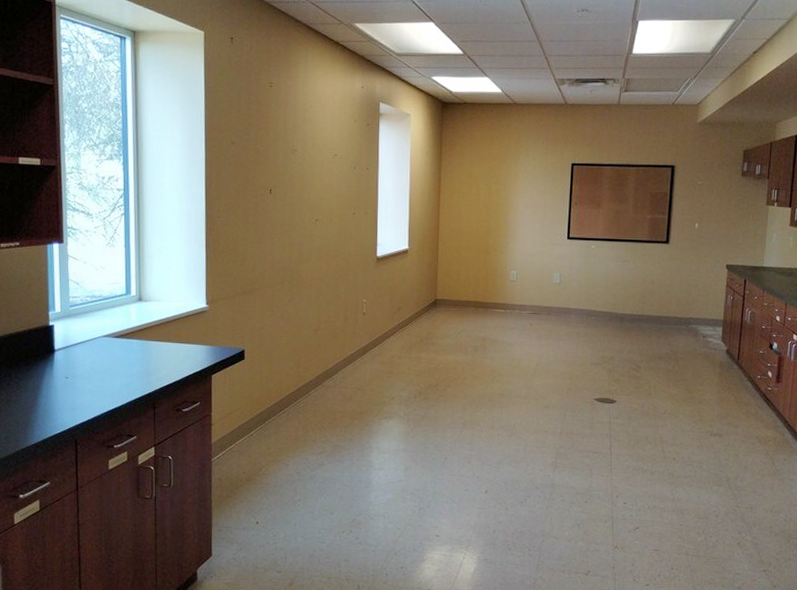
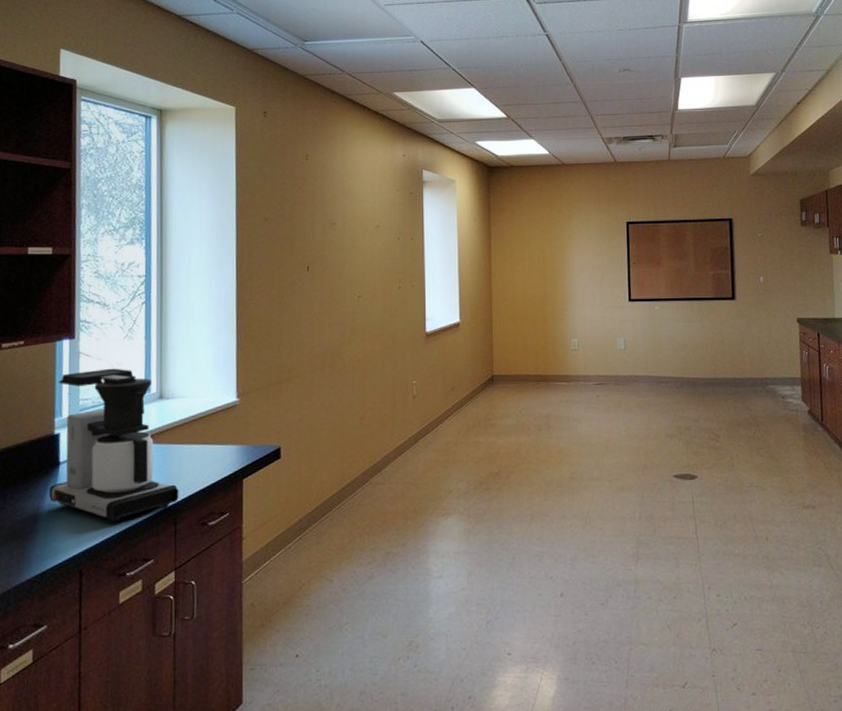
coffee maker: none [46,271,157,404] -> present [48,368,179,523]

